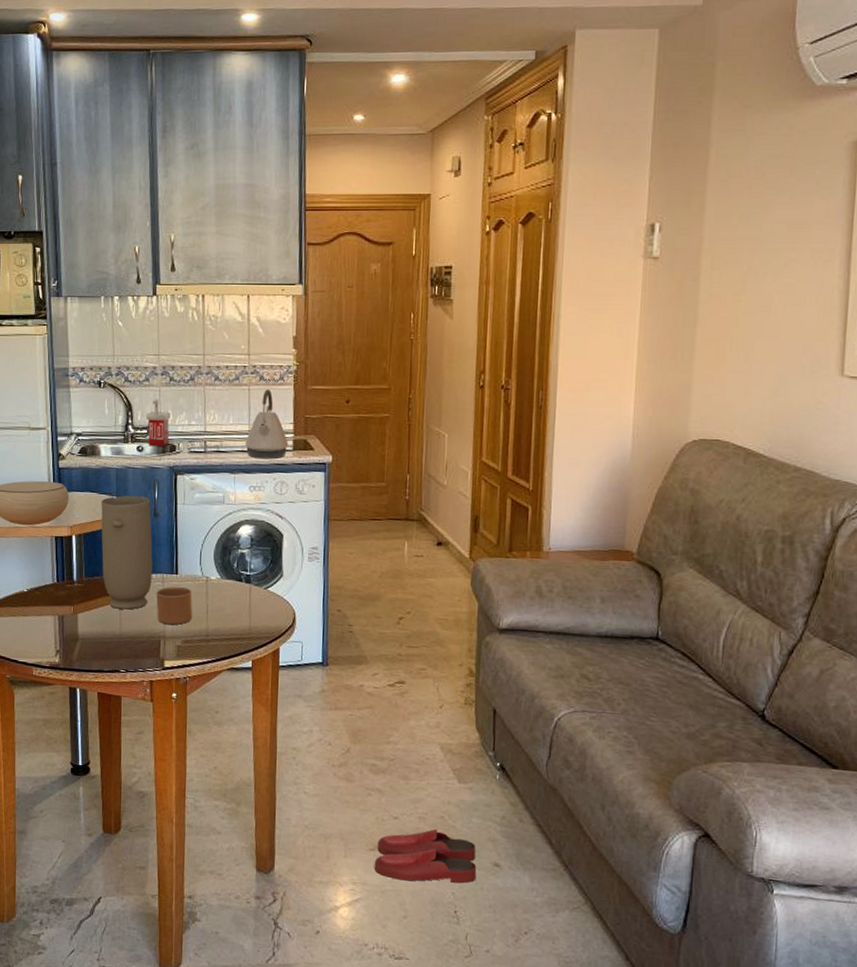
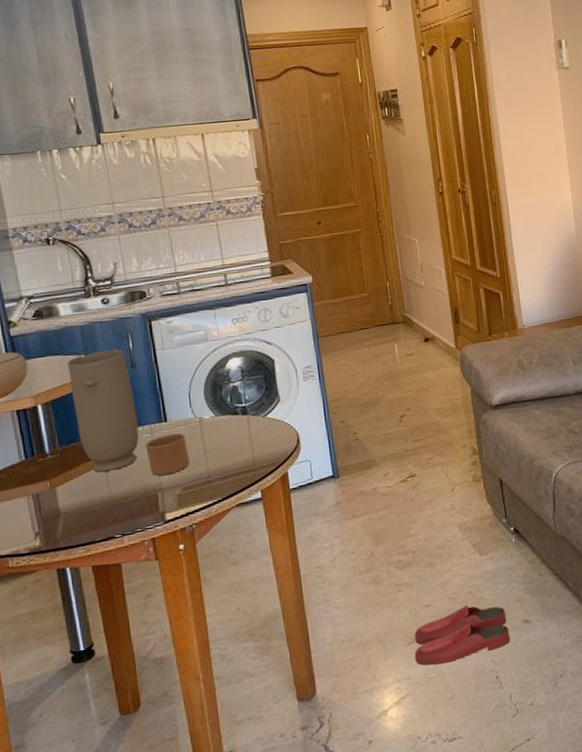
soap dispenser: present [146,399,171,446] -> none [107,248,137,296]
kettle: present [245,389,289,460] -> none [221,222,266,291]

